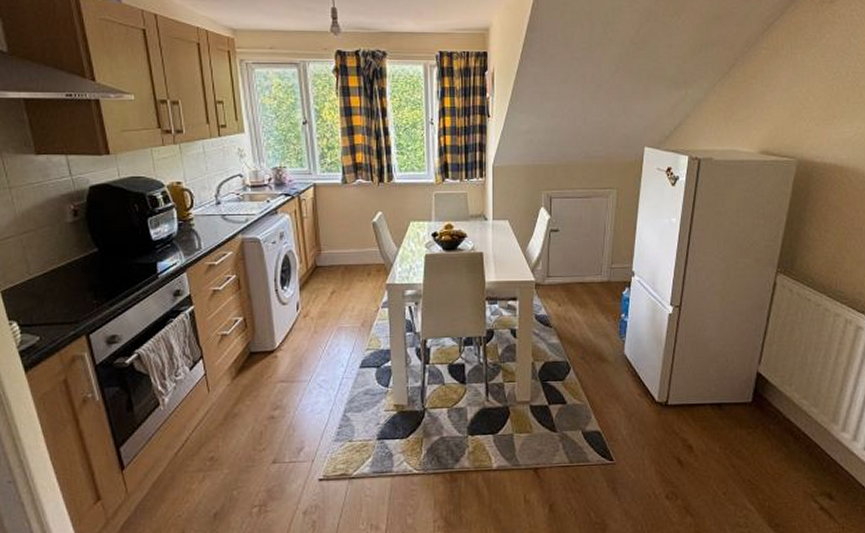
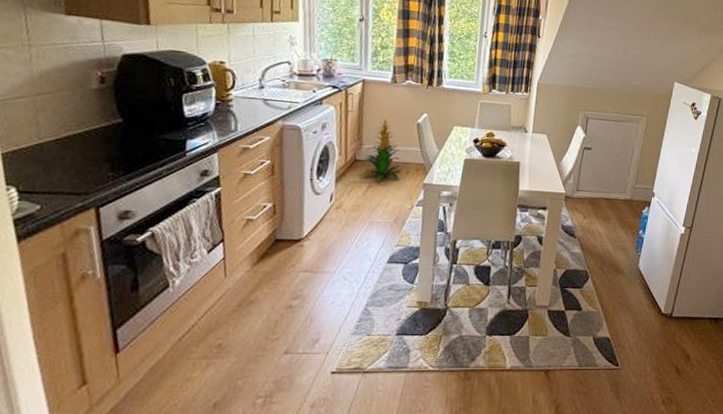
indoor plant: none [323,220,362,287] -> present [360,117,401,183]

